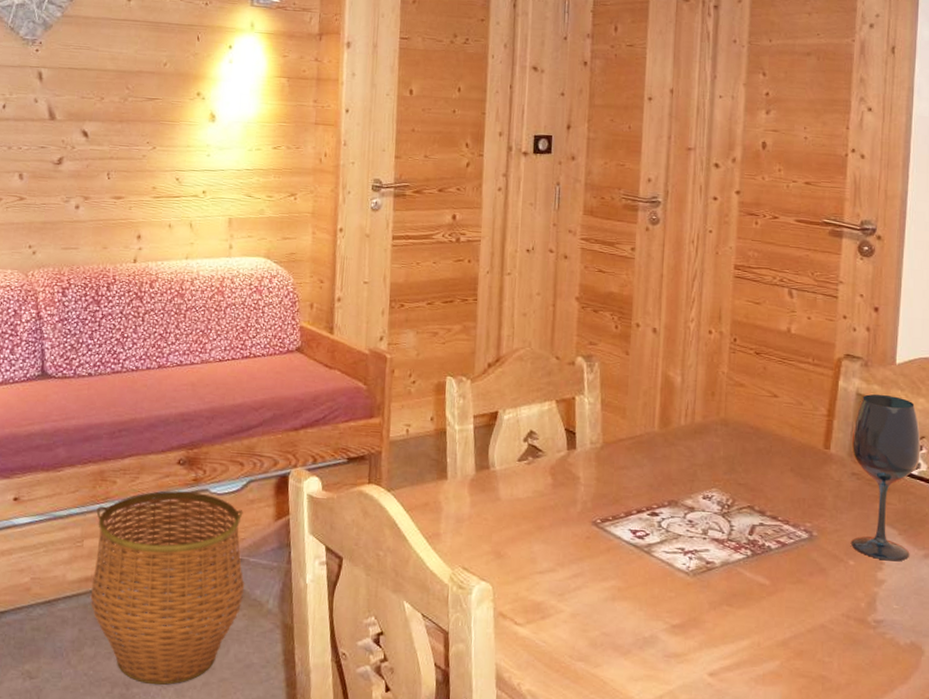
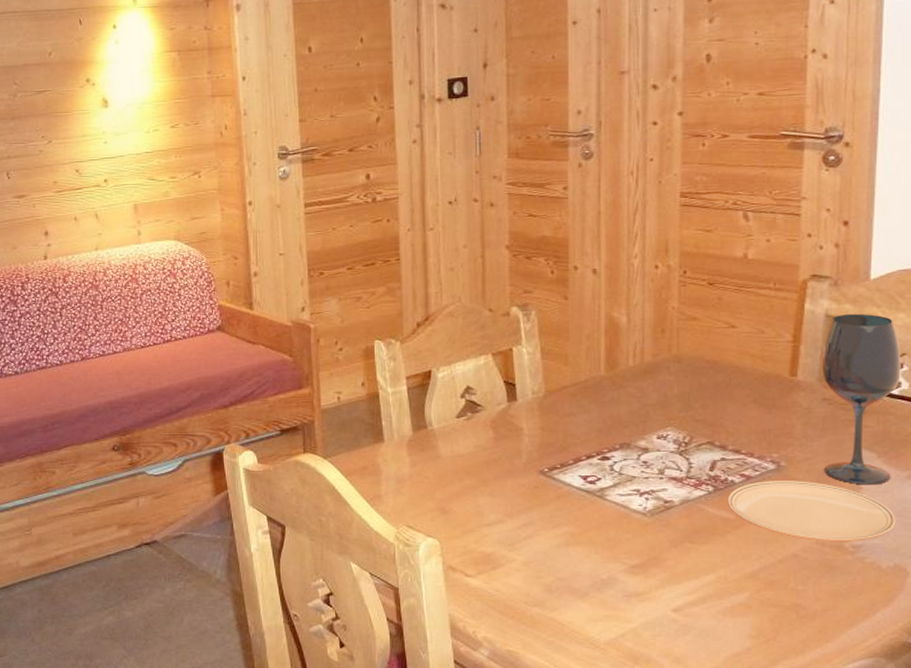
basket: present [90,491,245,685] -> none [40,476,192,654]
plate: none [764,549,914,616] -> present [728,481,896,541]

